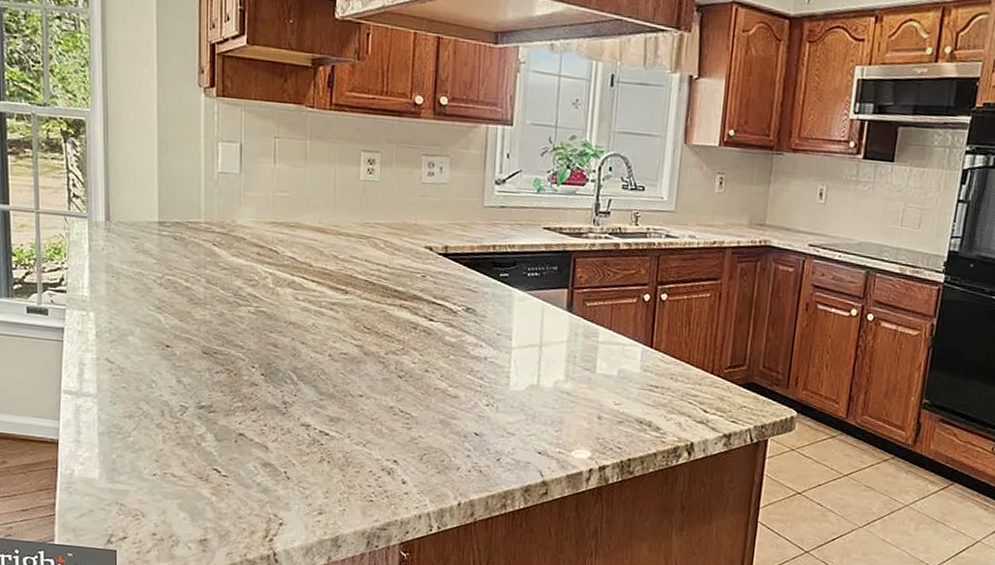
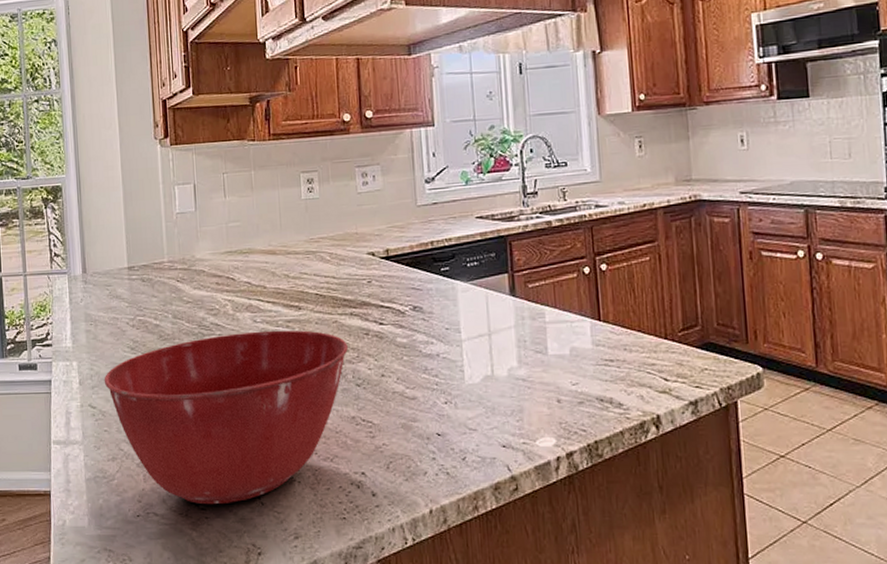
mixing bowl: none [124,307,393,474] -> present [104,330,348,505]

